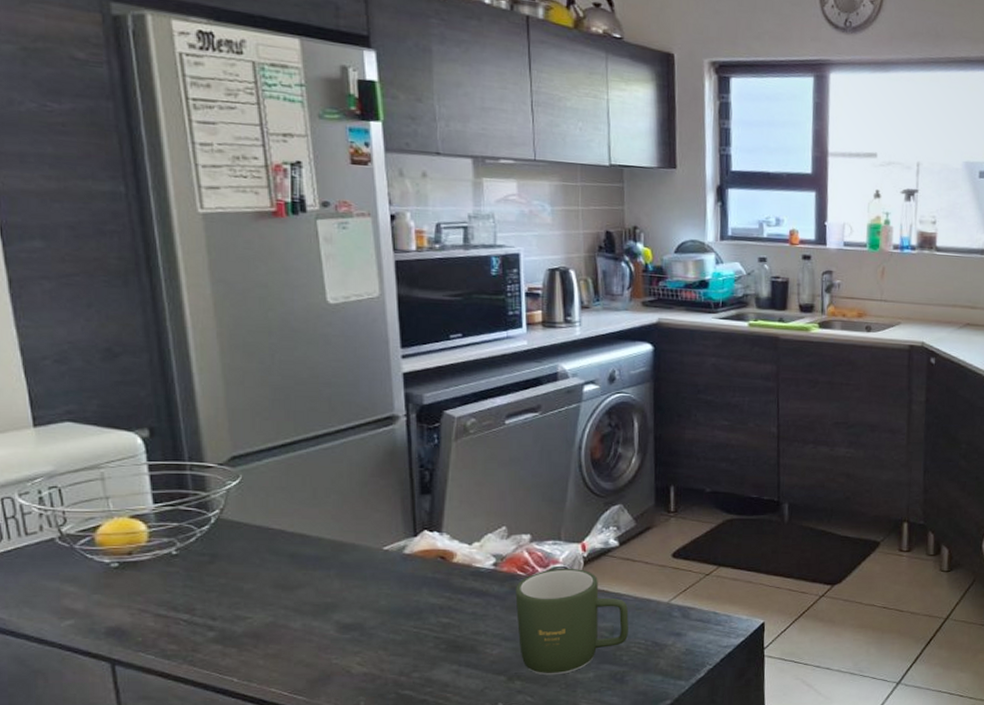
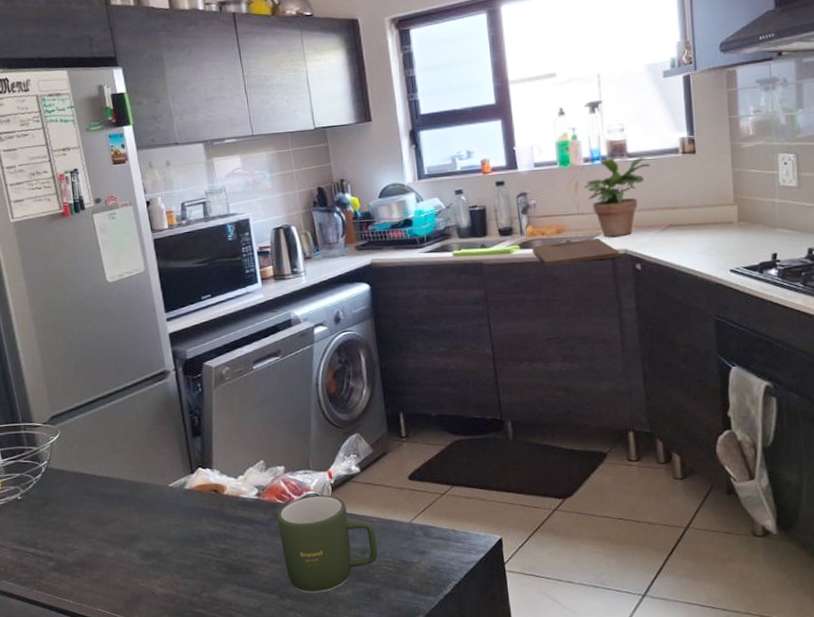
cutting board: none [830,326,917,350] -> present [531,238,620,267]
potted plant: none [891,248,957,328] -> present [584,157,651,237]

